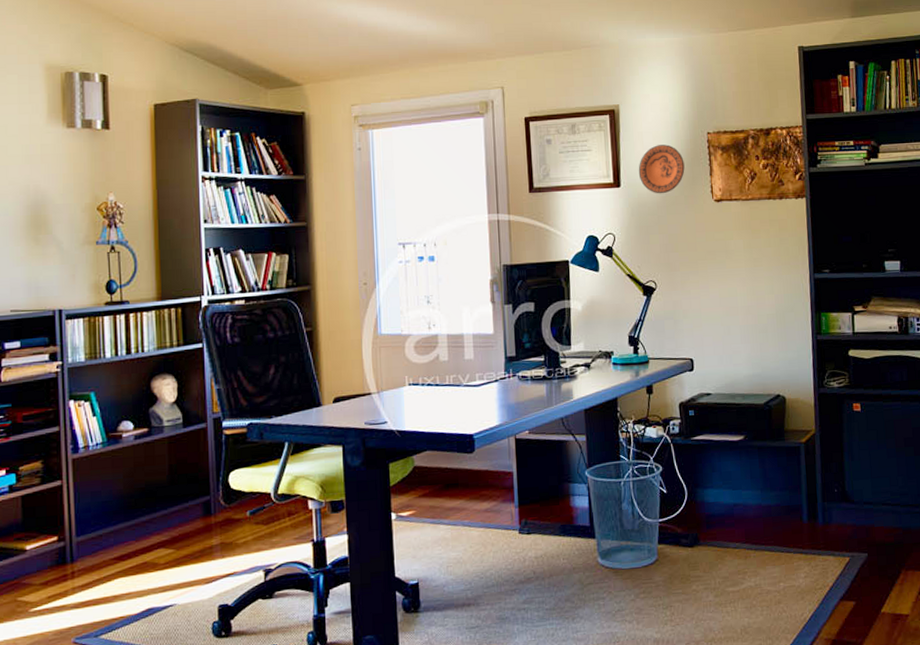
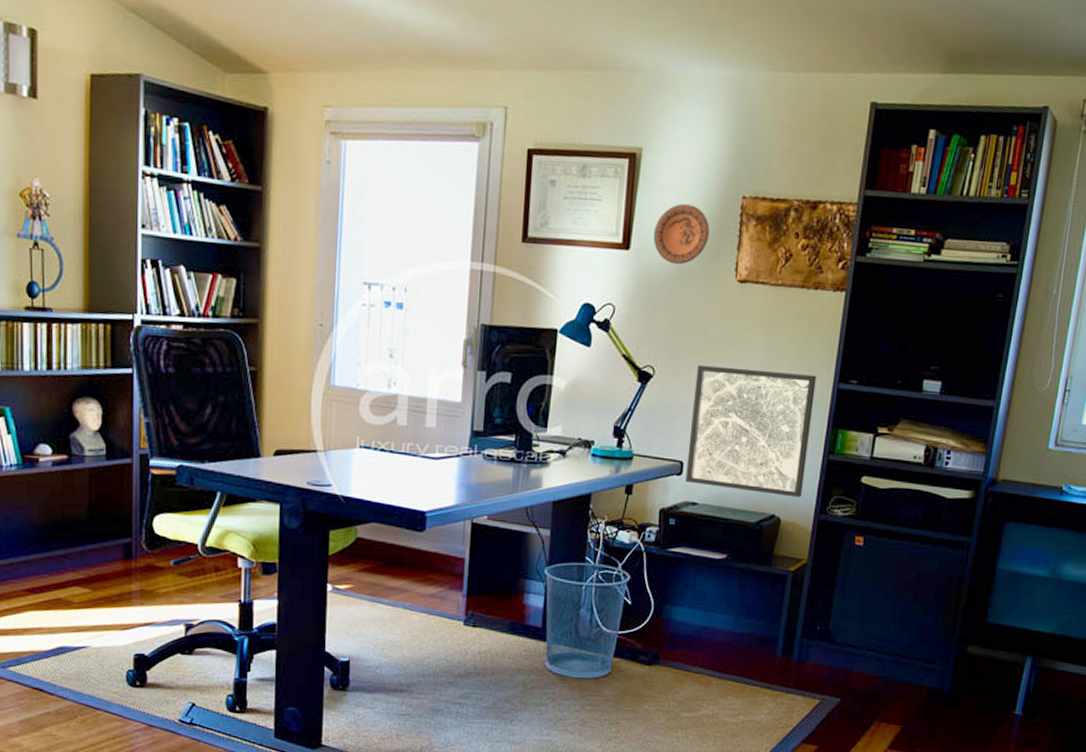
wall art: none [692,270,800,377] -> present [685,365,817,498]

